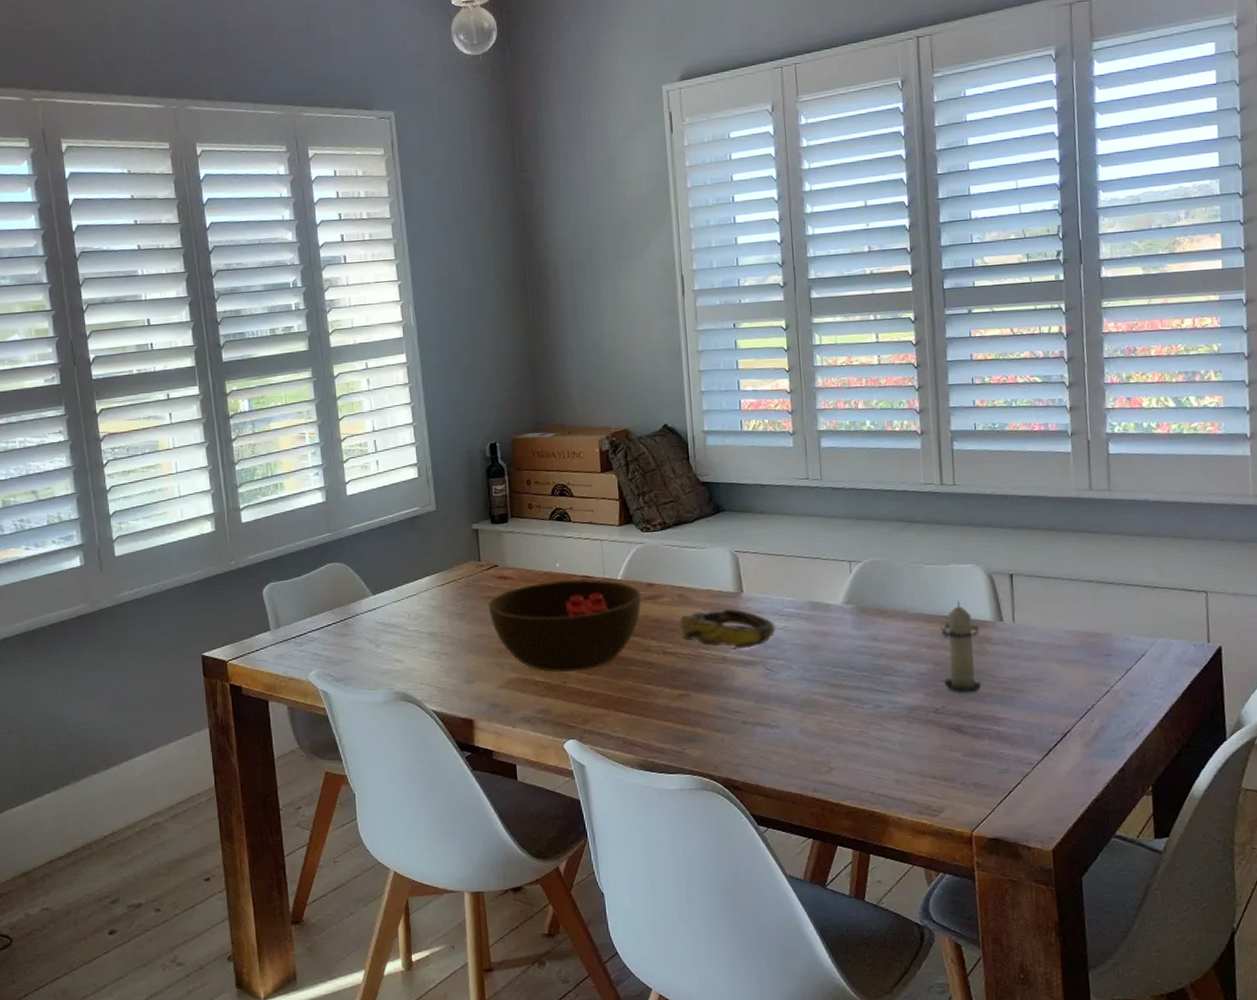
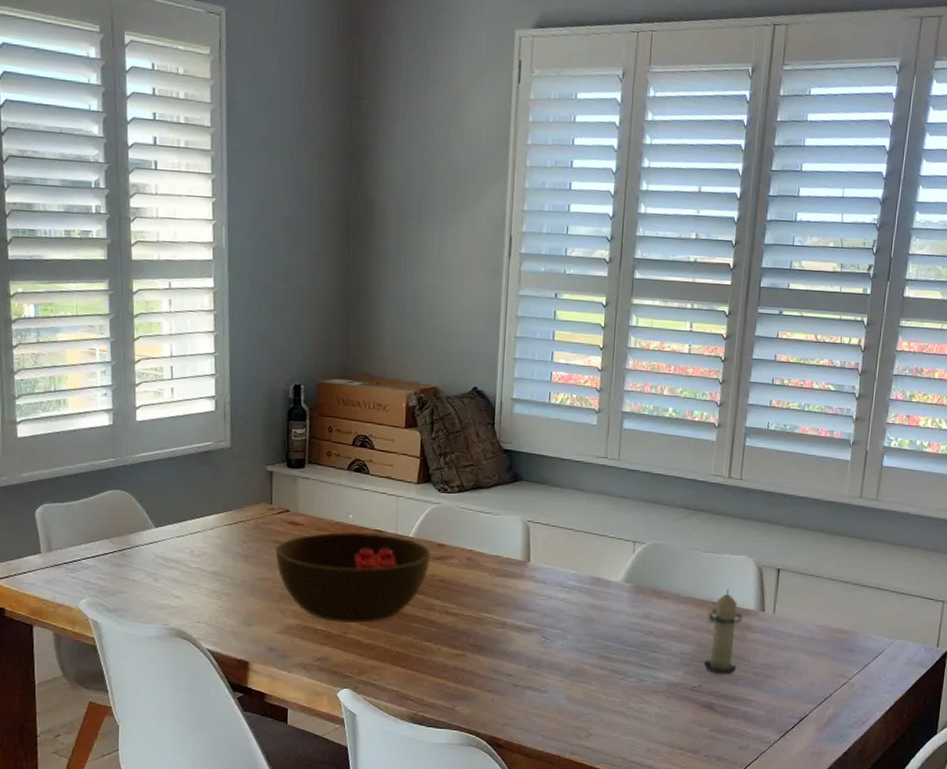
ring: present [679,608,776,650] -> none [465,576,556,616]

